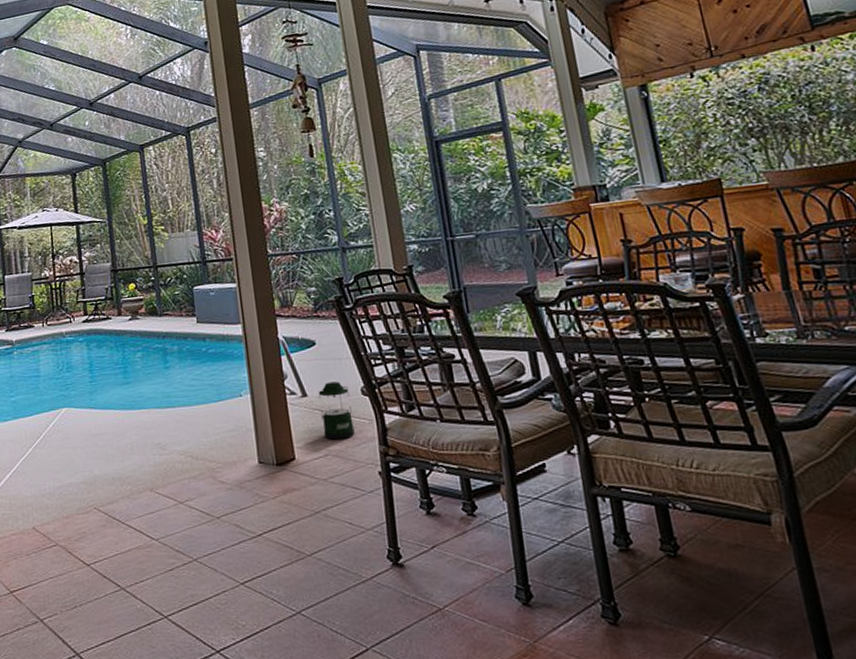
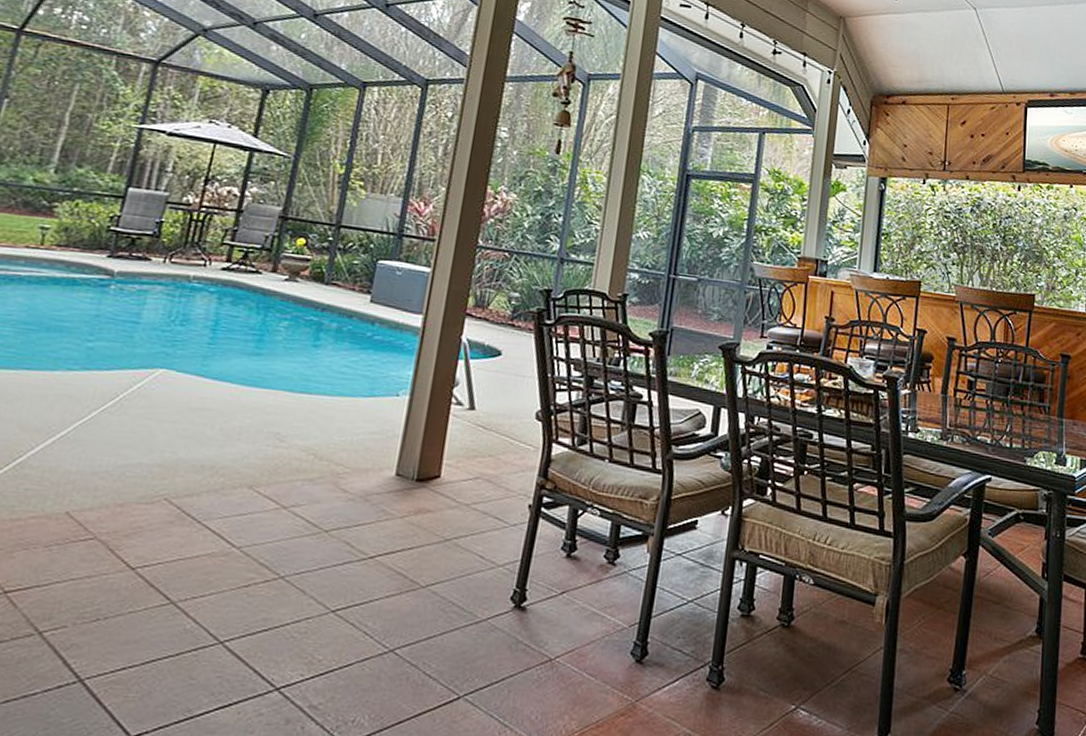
lantern: present [318,381,355,440] -> none [480,399,523,464]

